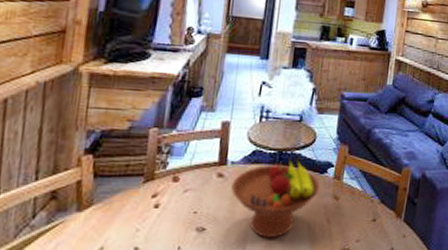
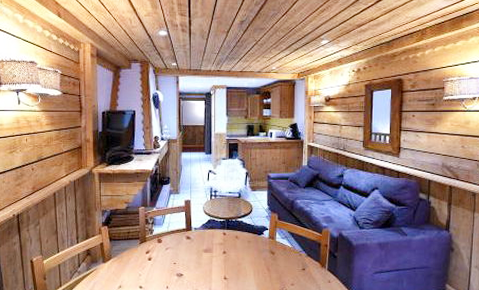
fruit bowl: present [231,156,319,237] -> none [197,223,258,281]

